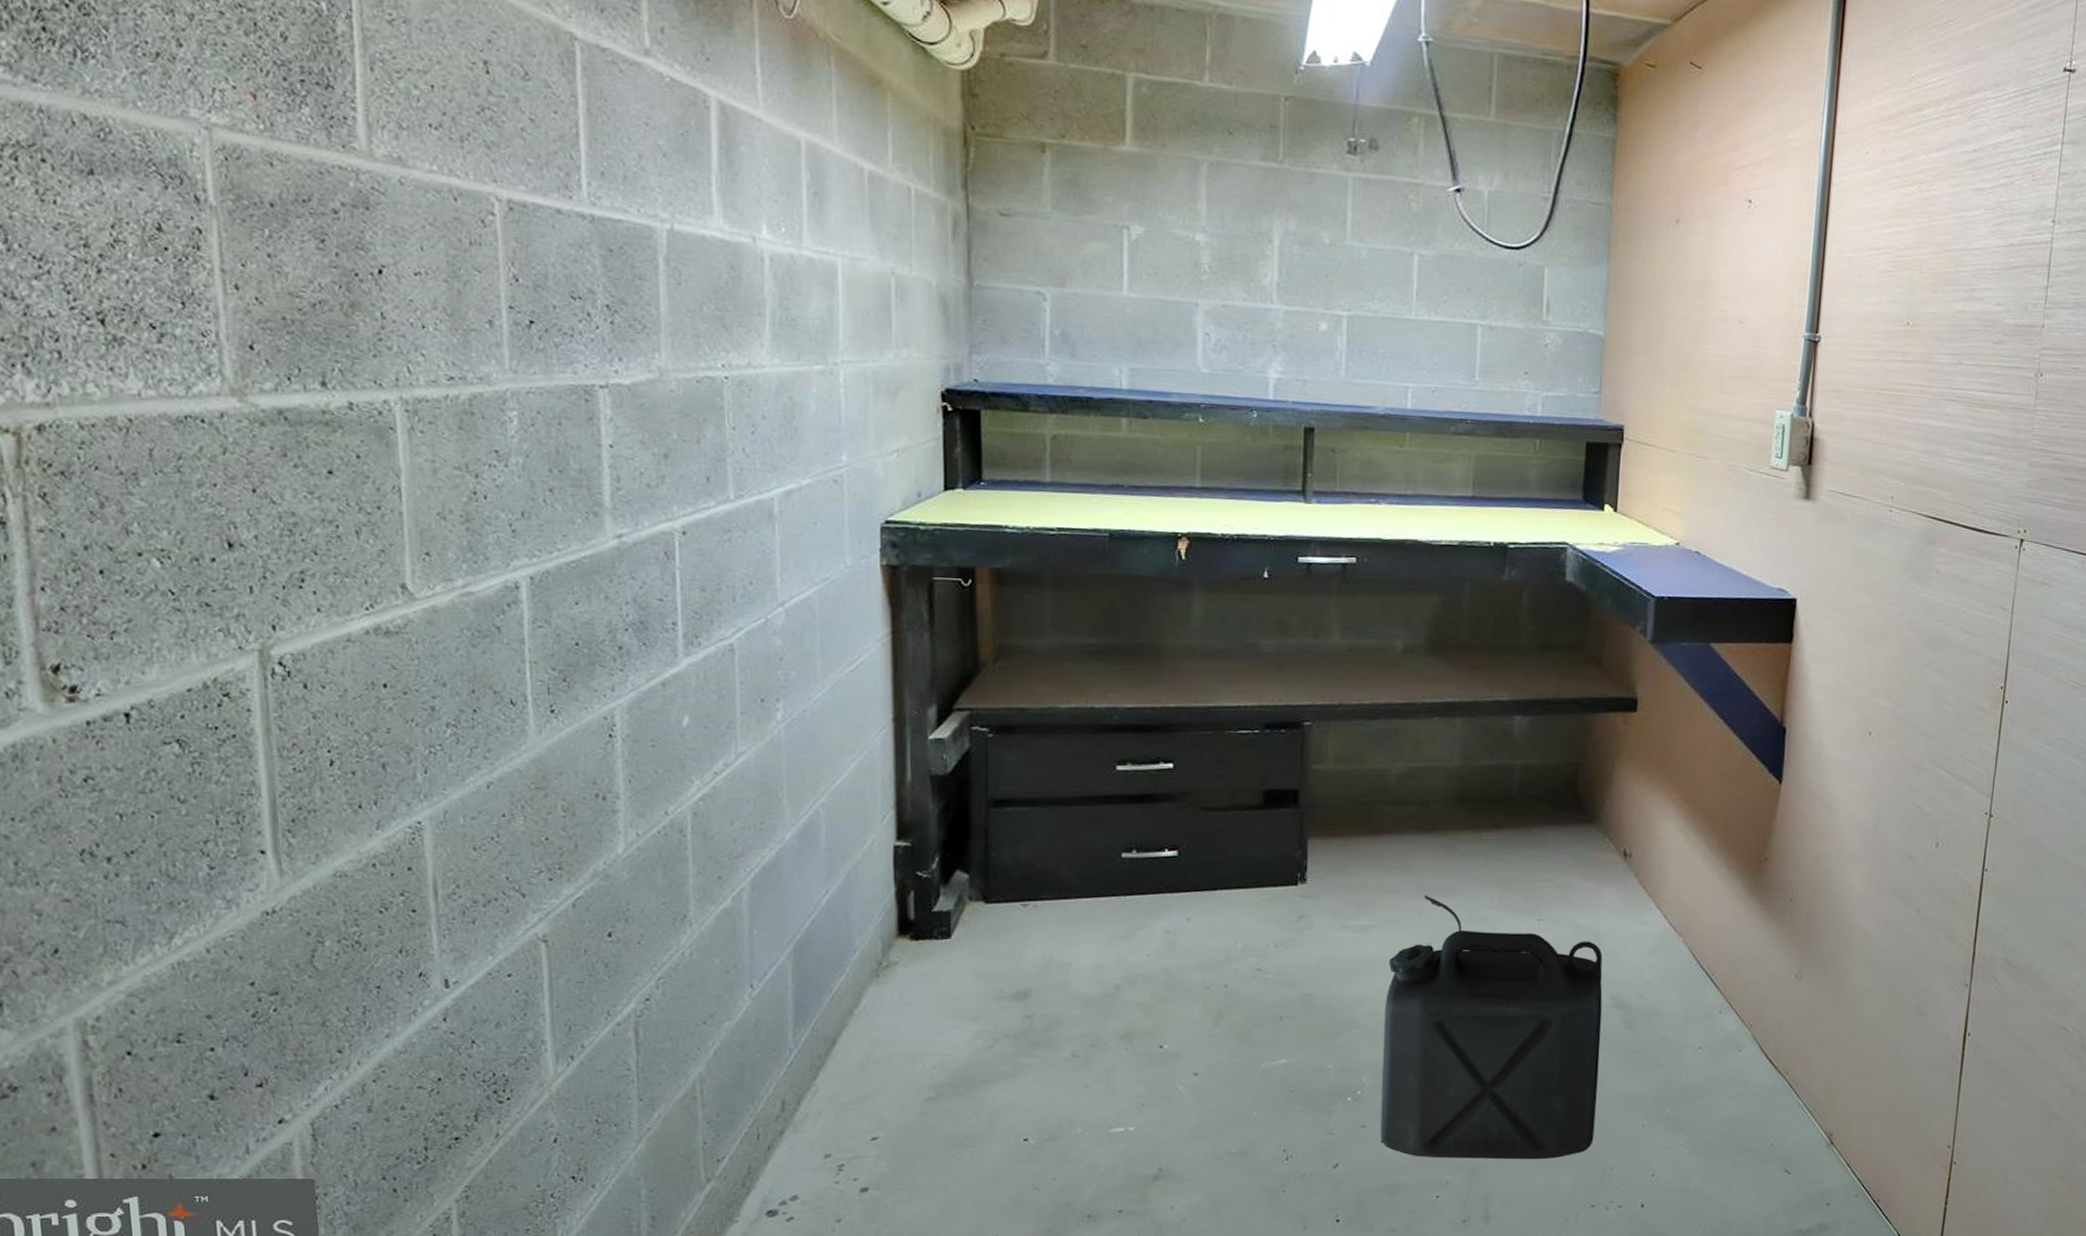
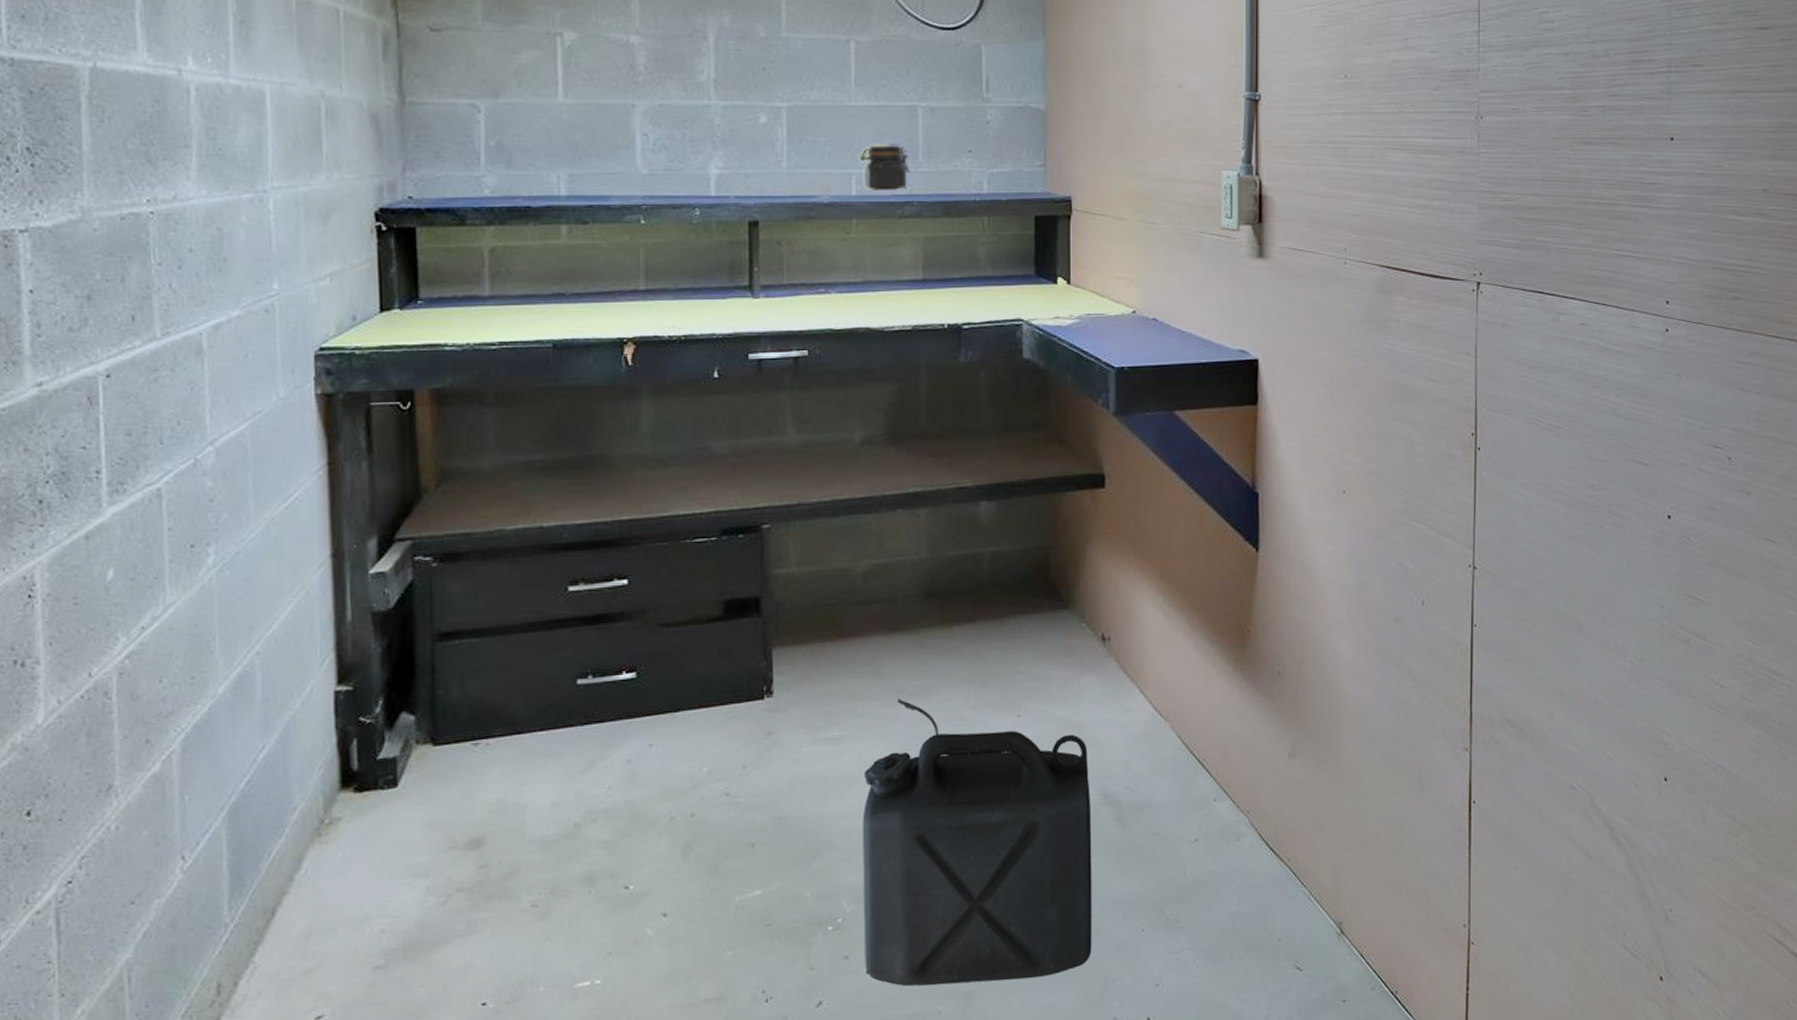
jar: none [1417,360,1466,407] -> present [860,145,910,190]

